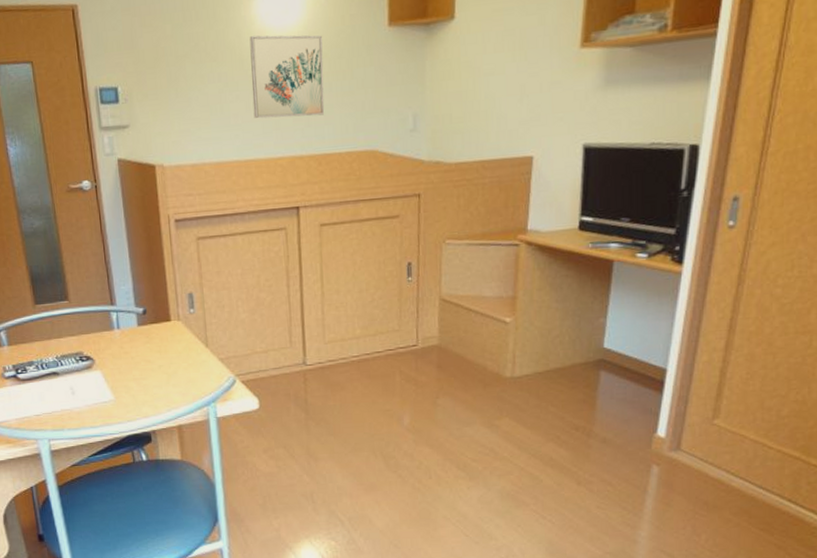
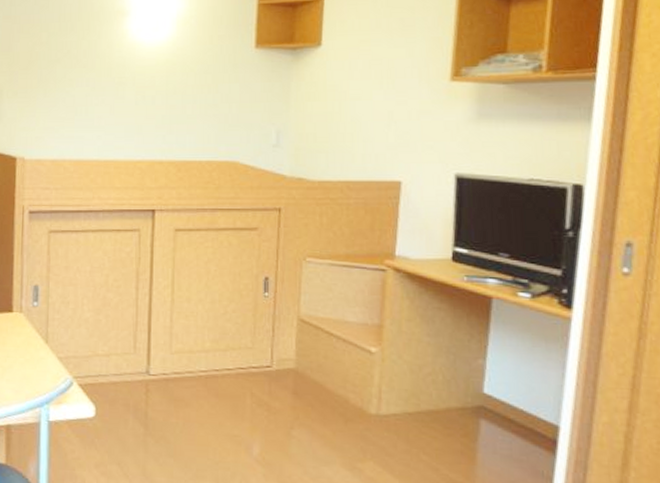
wall art: present [249,35,325,119] -> none [117,48,191,125]

